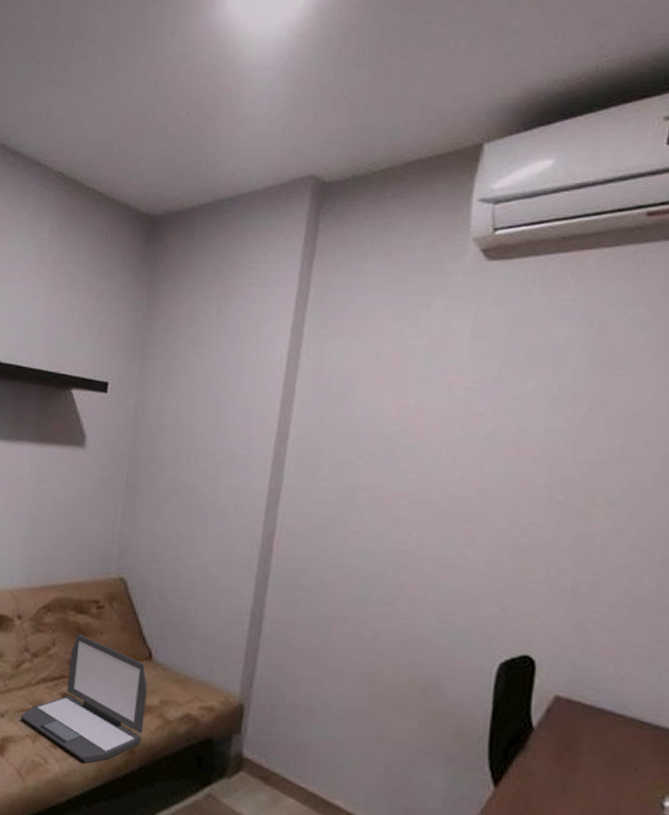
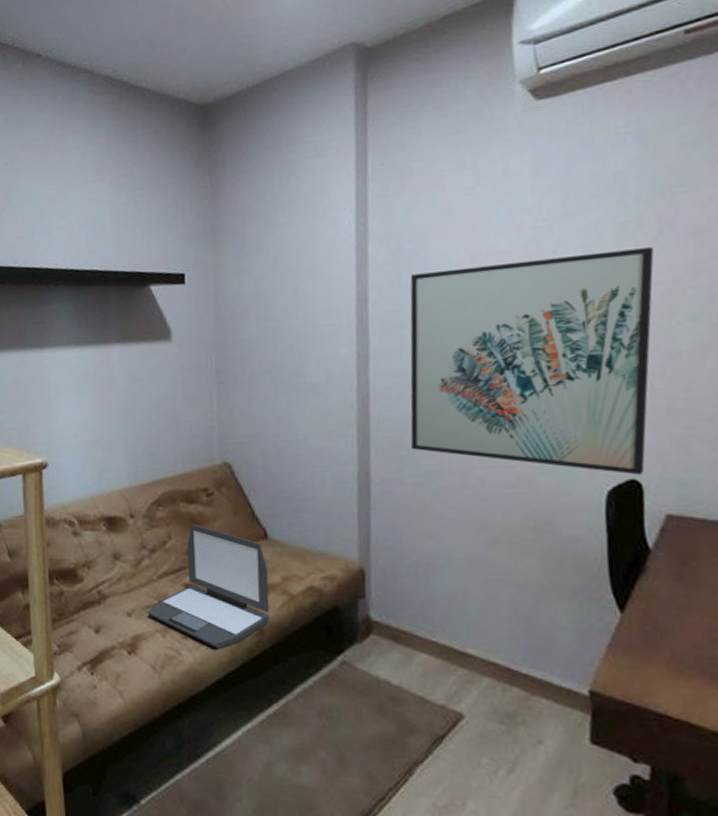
wall art: none [310,417,582,652] -> present [410,247,654,475]

